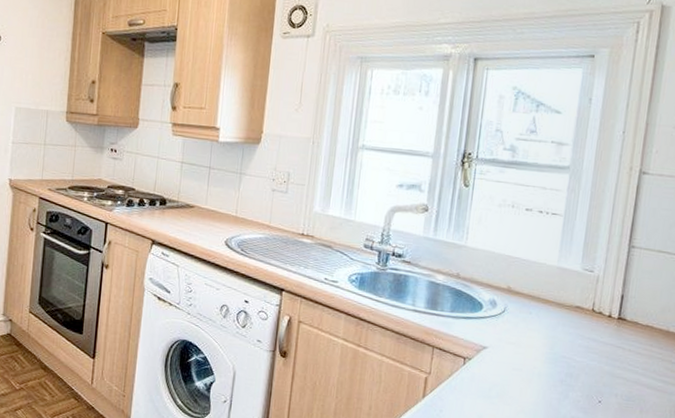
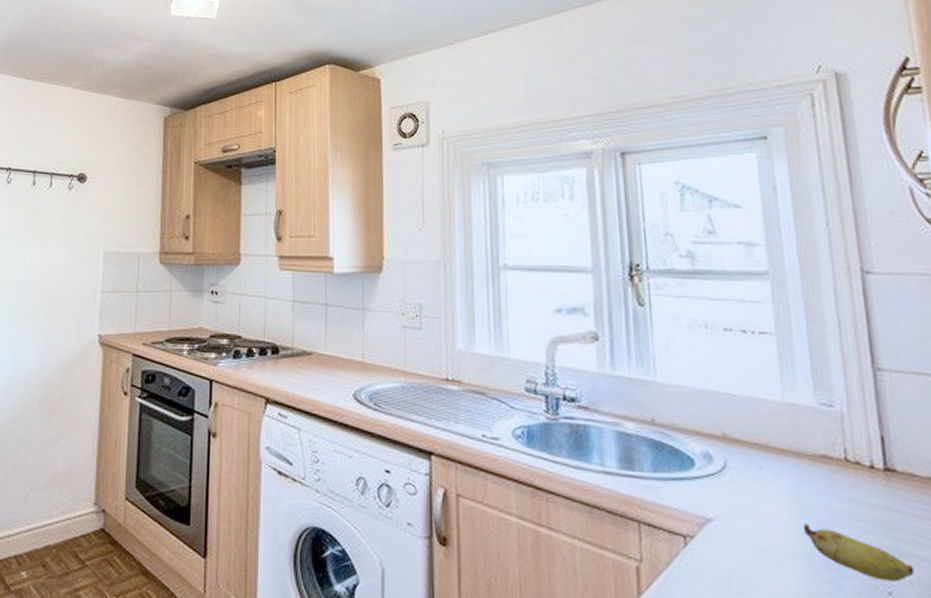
banana: none [550,353,621,394] -> present [803,524,915,582]

